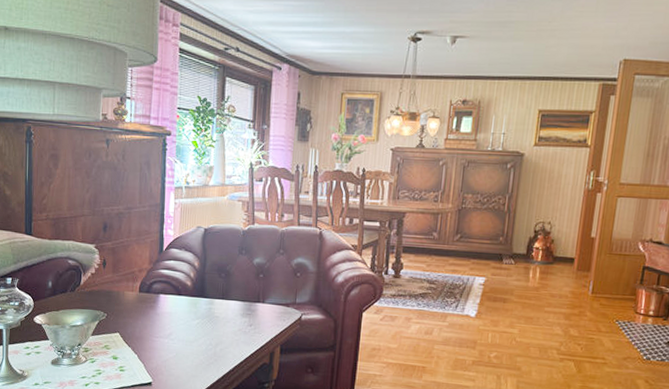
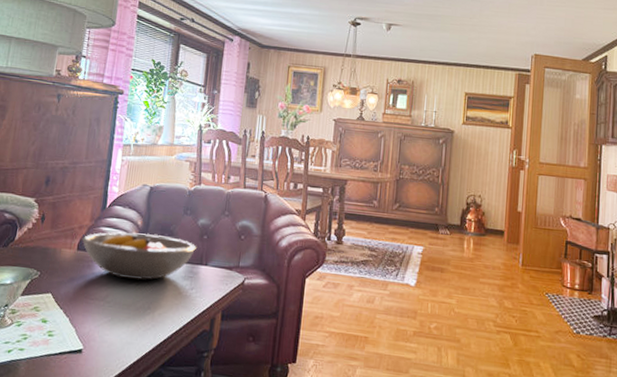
fruit bowl: none [143,274,253,319] -> present [82,232,196,280]

